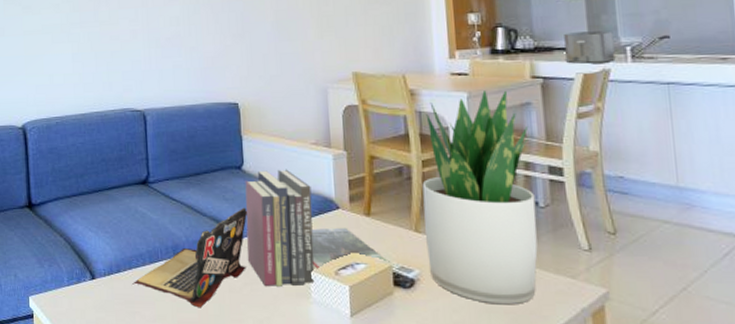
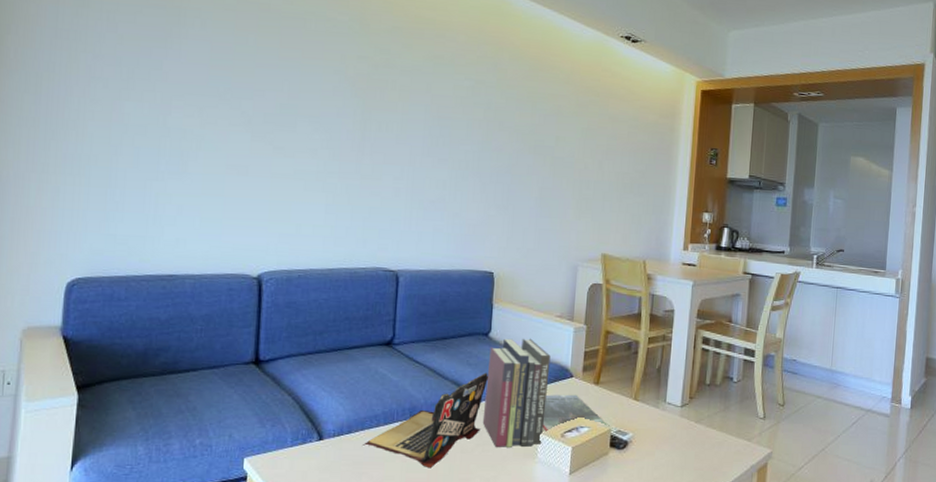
planter: present [422,90,538,305] -> none [641,281,735,463]
toaster: present [564,30,616,64] -> none [770,238,807,267]

